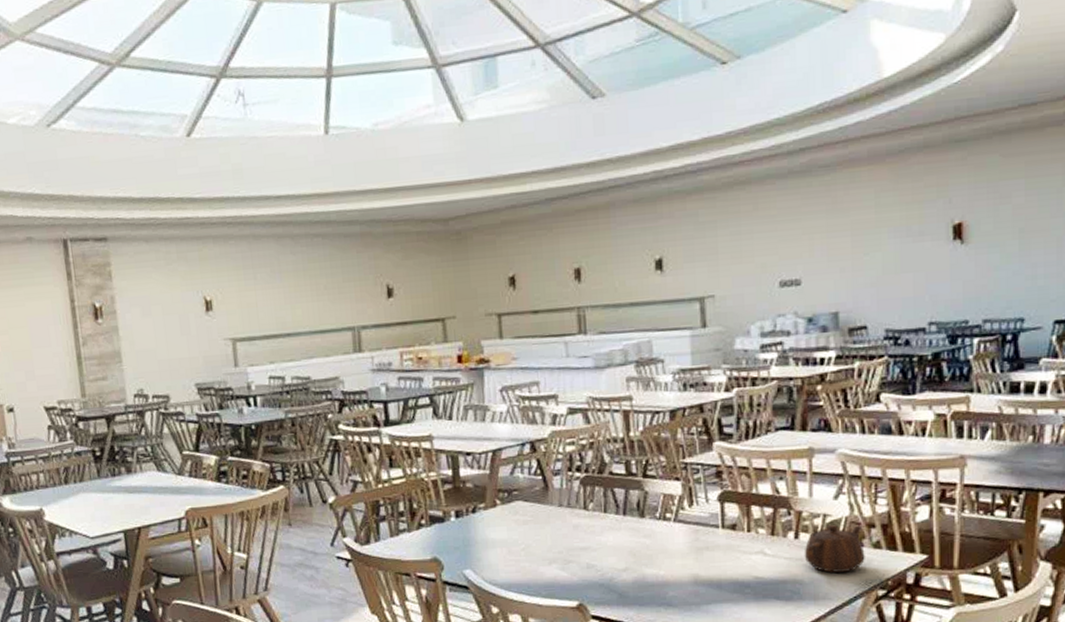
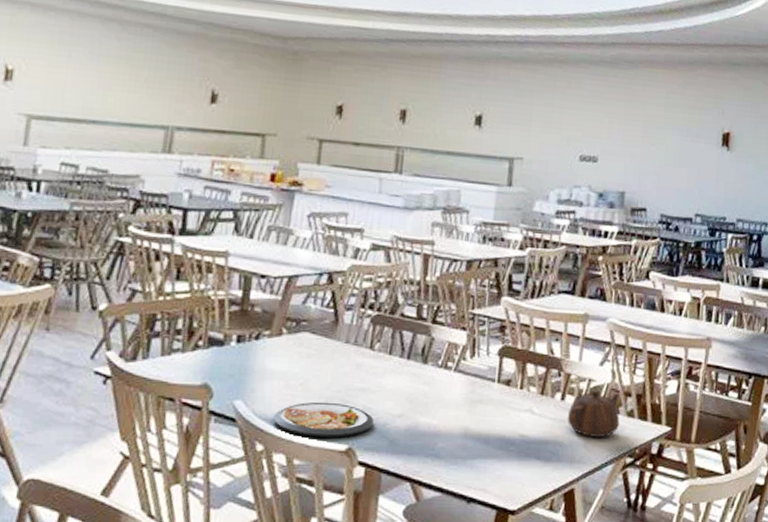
dish: none [502,563,600,597] -> present [273,401,374,437]

